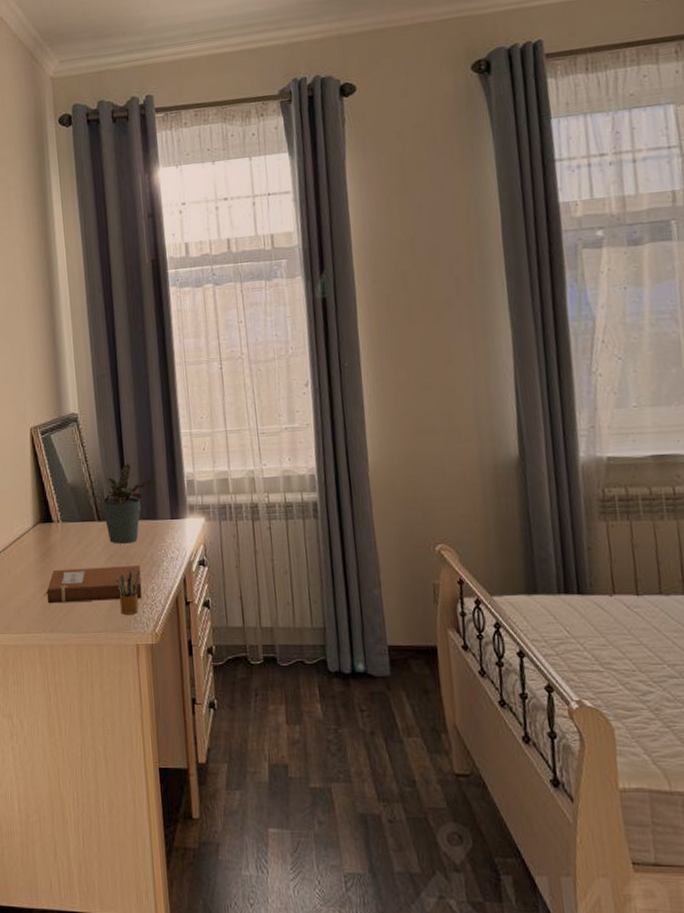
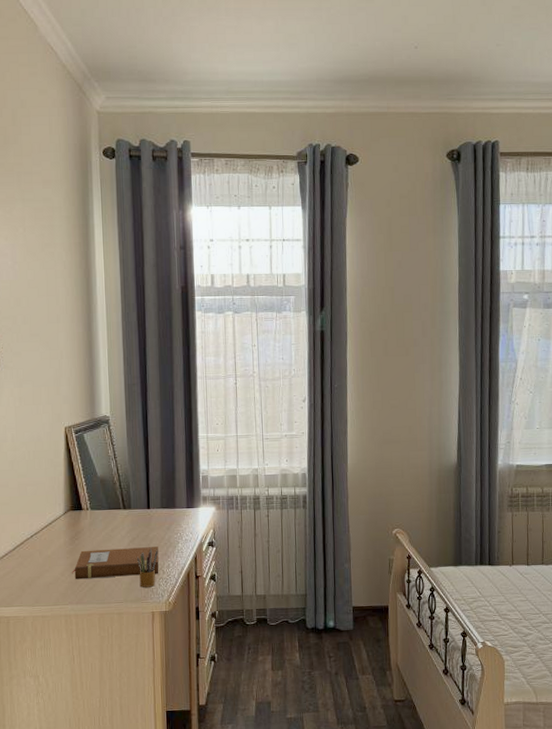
potted plant: present [101,462,155,544] -> none [127,460,175,529]

